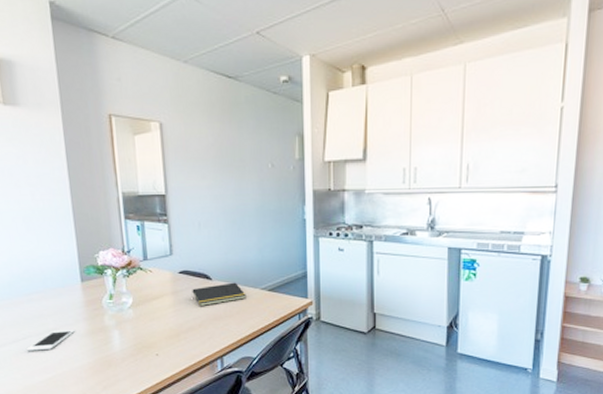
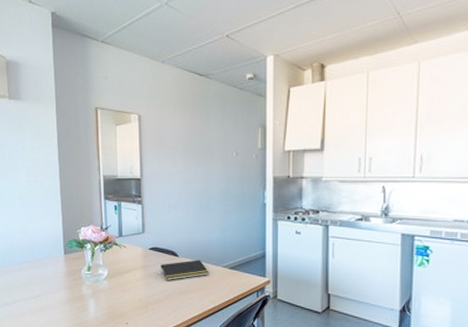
cell phone: present [27,330,76,351] -> none [15,296,57,315]

